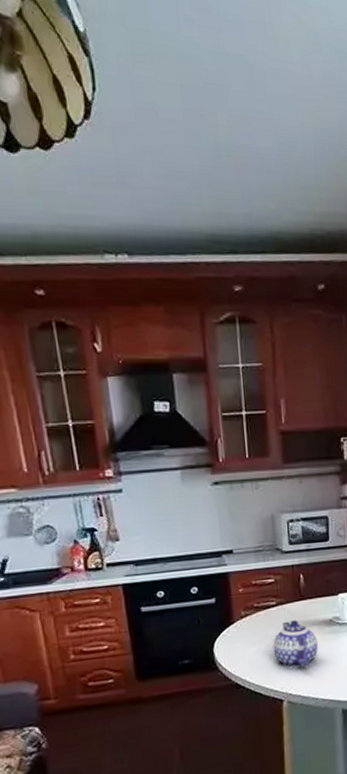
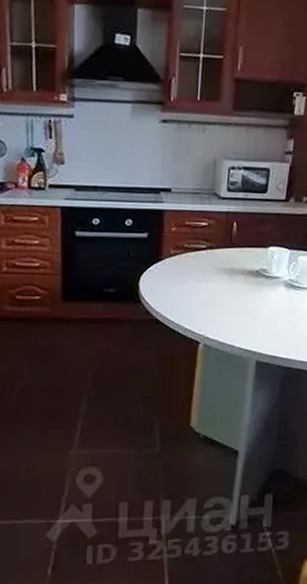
teapot: present [273,620,318,668] -> none [196,266,242,313]

